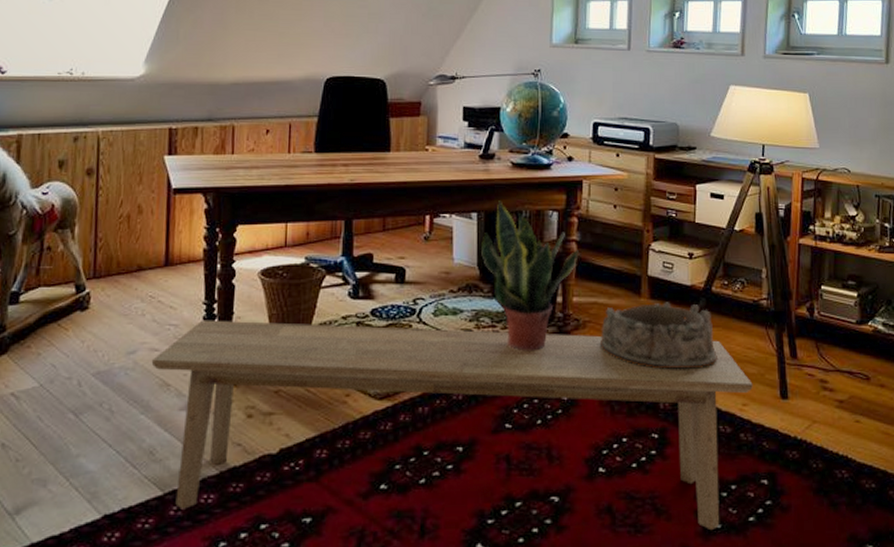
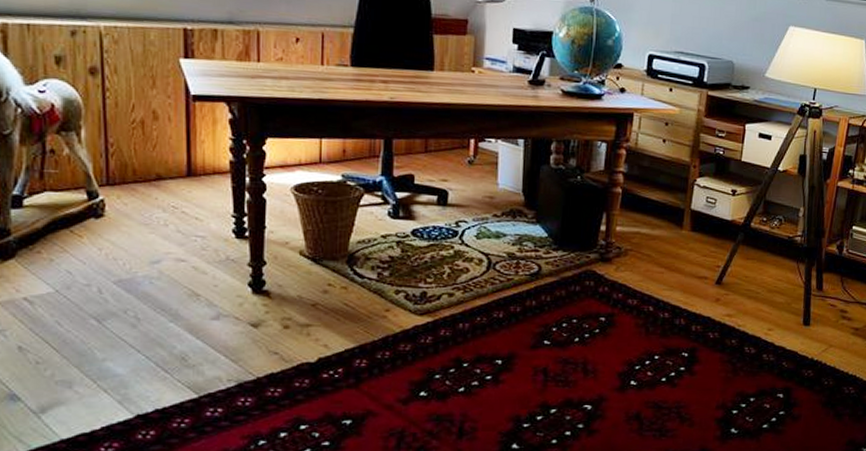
bench: present [151,320,753,531] -> none [178,232,780,435]
potted plant: present [481,201,579,351] -> none [527,128,625,276]
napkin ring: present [601,302,717,369] -> none [640,235,750,296]

